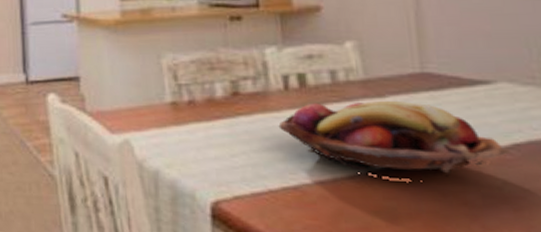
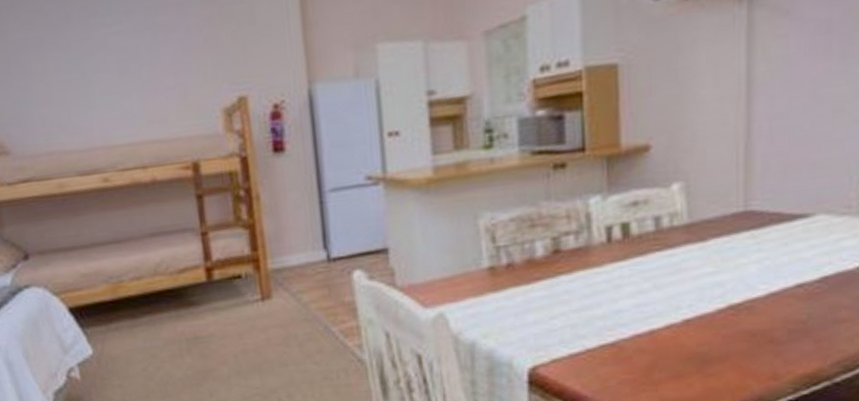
fruit basket: present [278,100,512,177] -> none [599,243,820,320]

